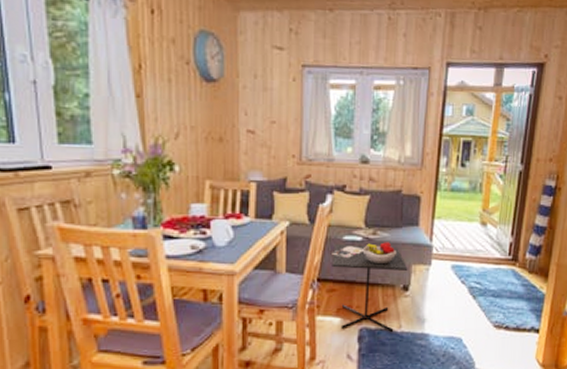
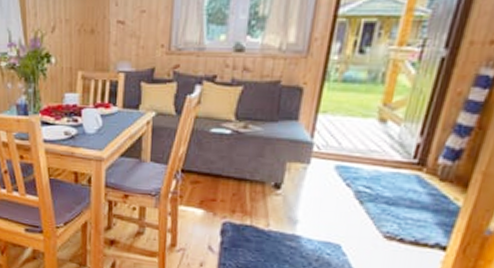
kitchen table: present [332,242,408,332] -> none [197,136,282,229]

